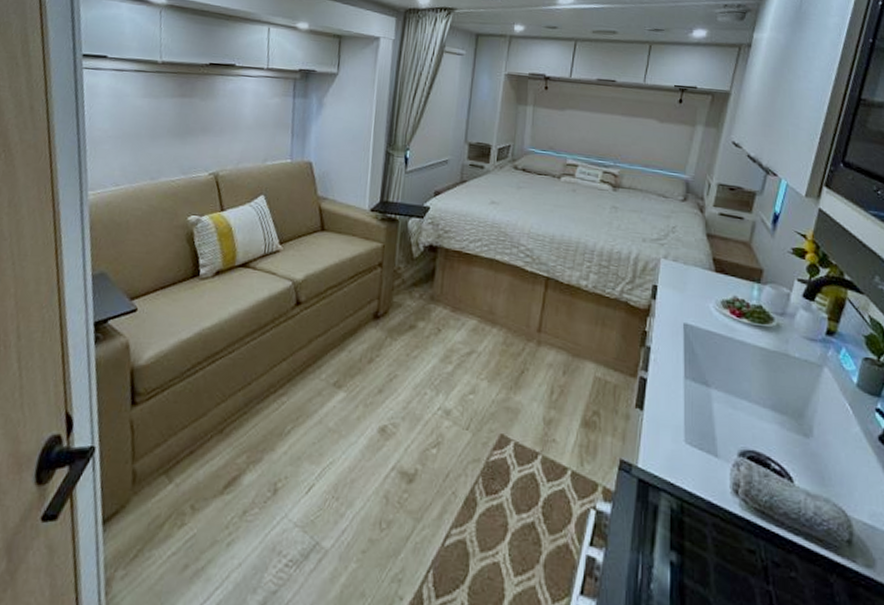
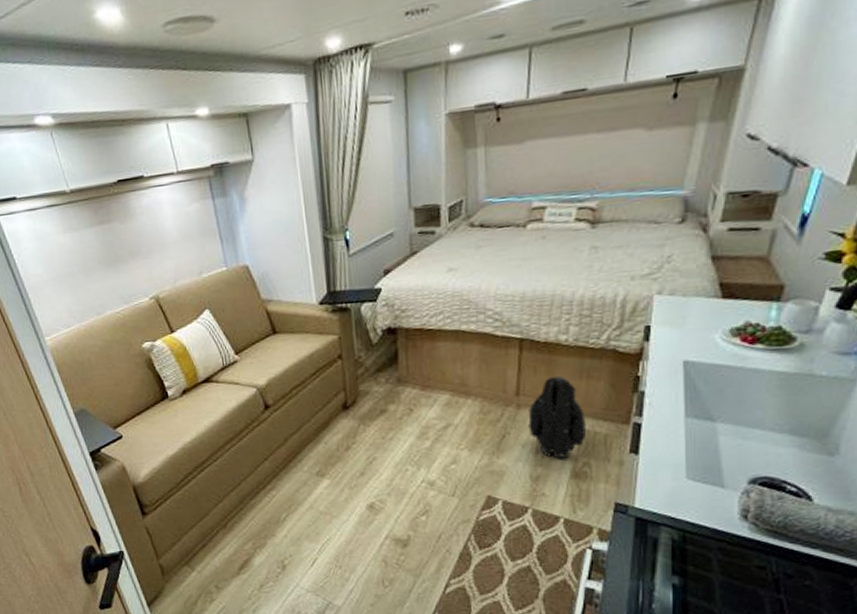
backpack: none [546,319,599,405] -> present [528,377,587,459]

